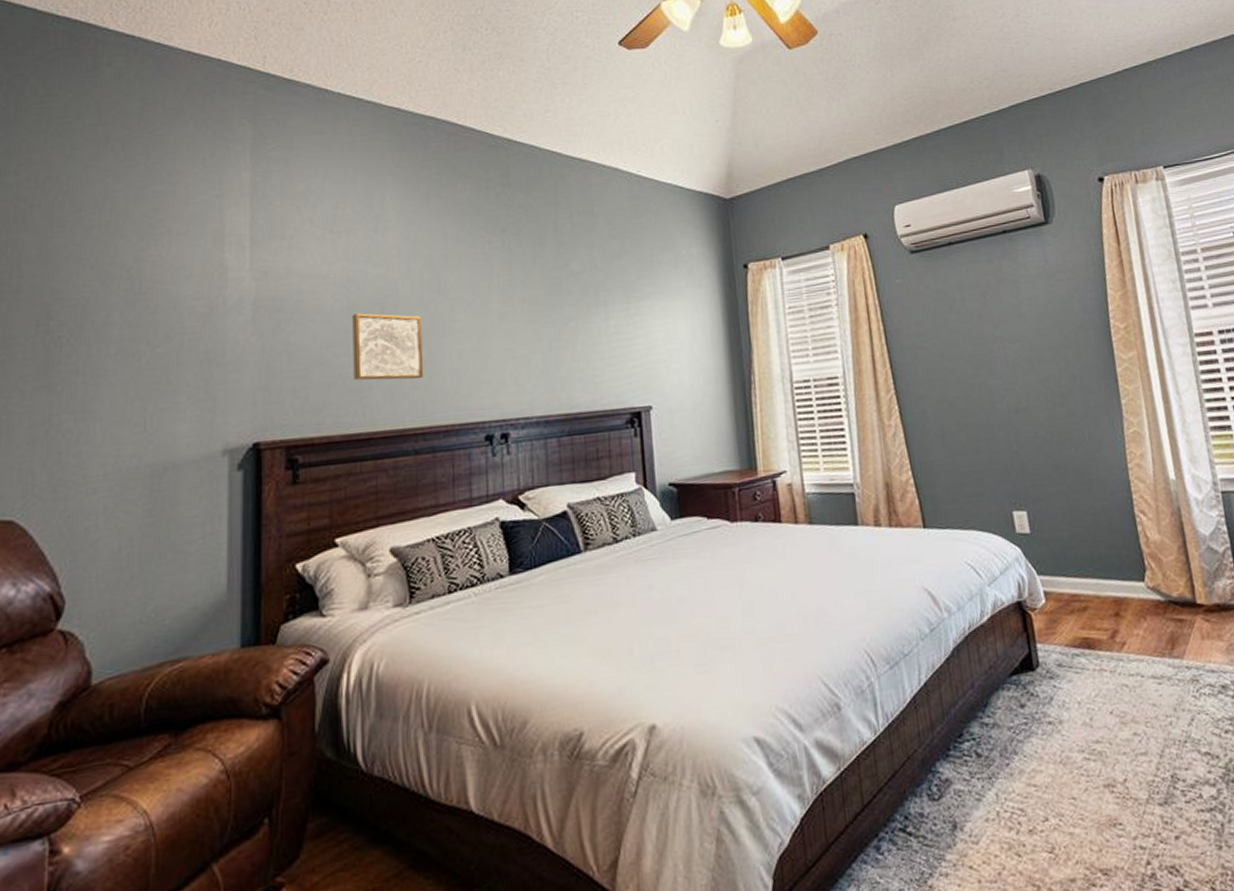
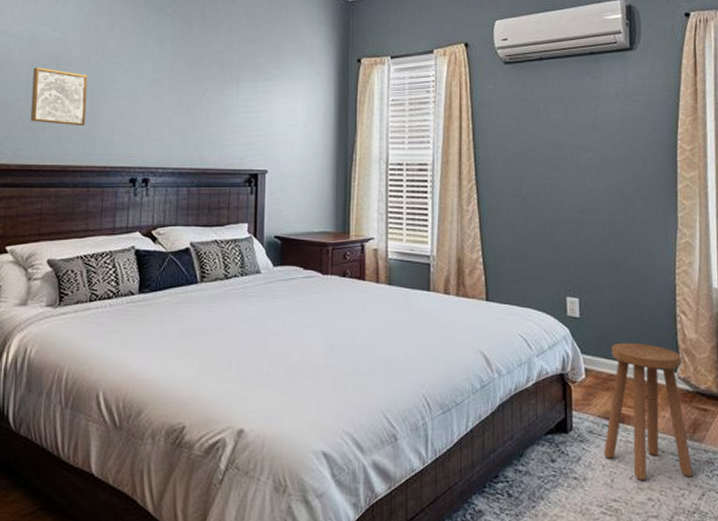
stool: none [1069,553,1179,713] -> present [604,342,694,480]

